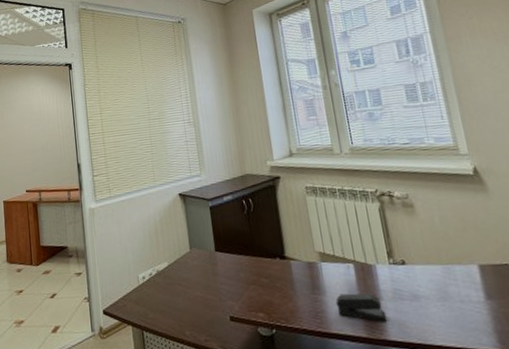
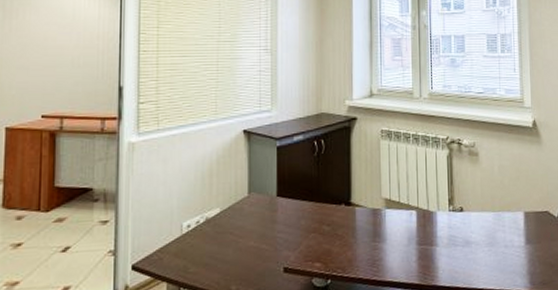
stapler: present [335,293,387,322] -> none [394,240,440,268]

